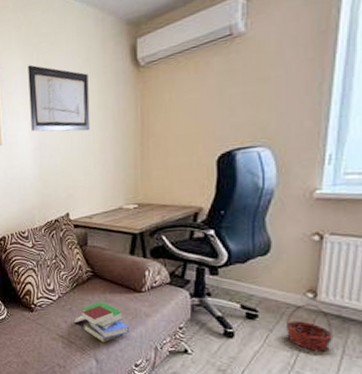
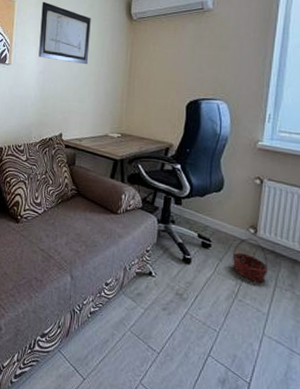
book: present [74,302,129,343] -> none [55,219,103,260]

